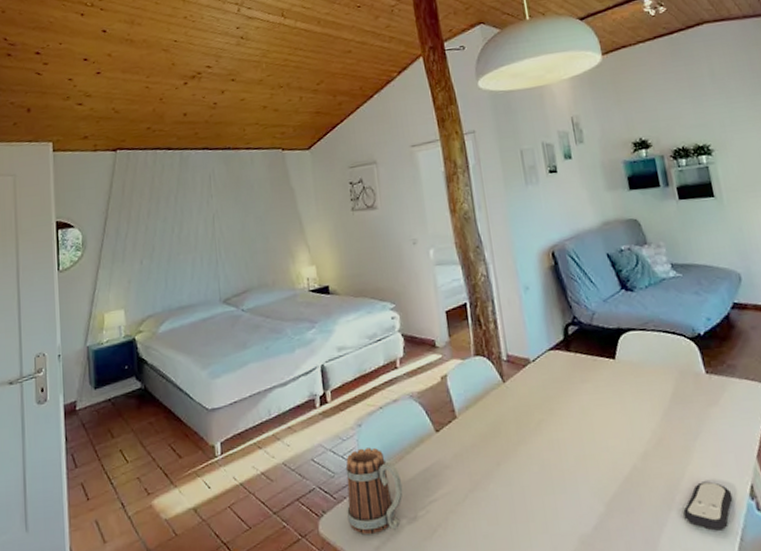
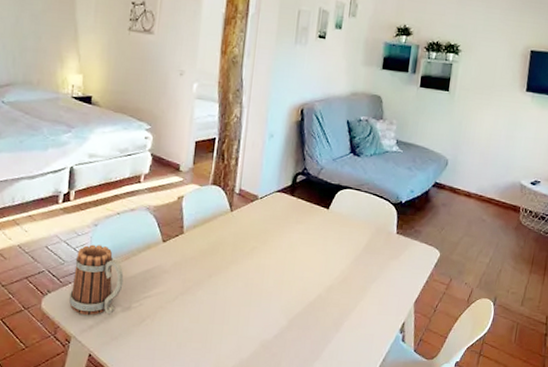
remote control: present [683,481,733,531] -> none [346,314,387,352]

